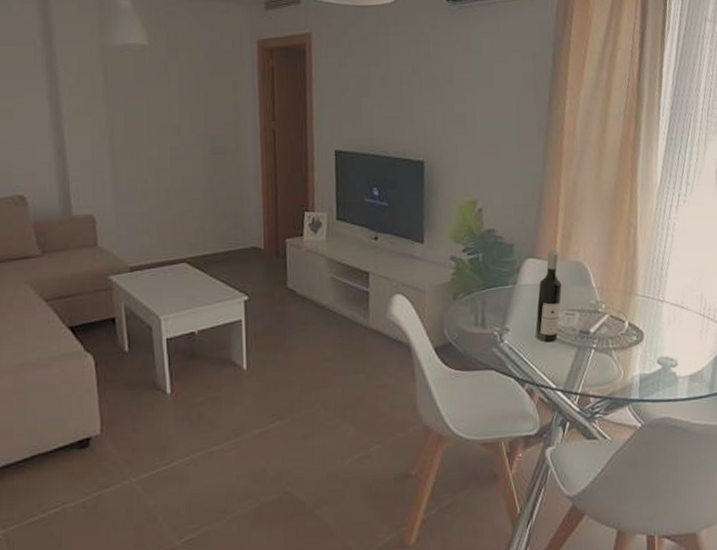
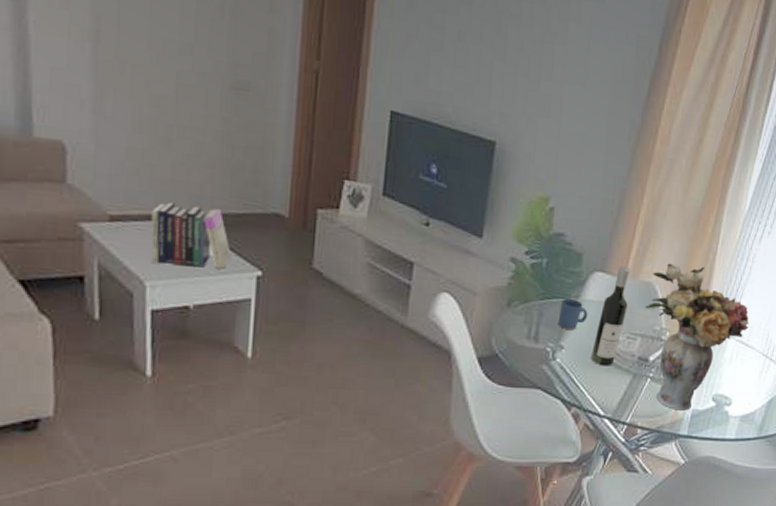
books: none [160,249,223,301] -> present [150,201,231,269]
mug: none [500,285,527,314] -> present [557,298,588,331]
flower arrangement: none [578,241,681,376] -> present [645,263,749,411]

